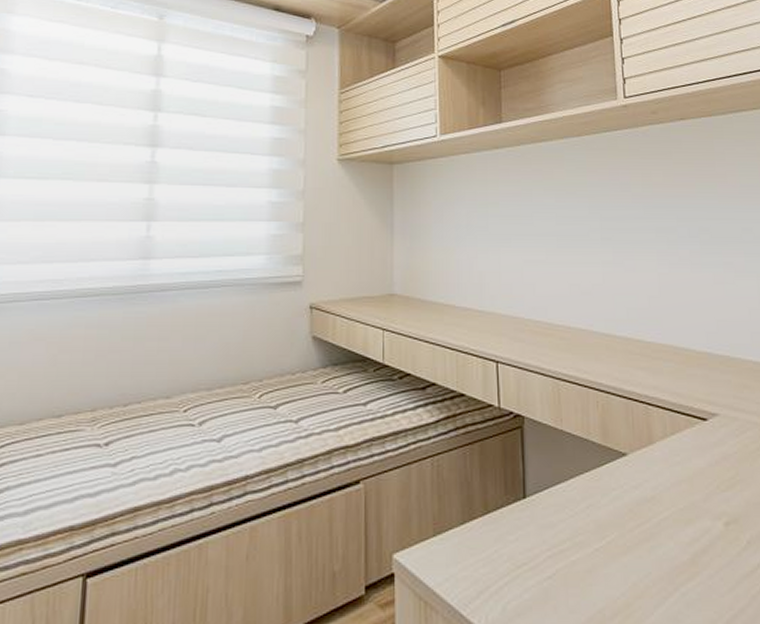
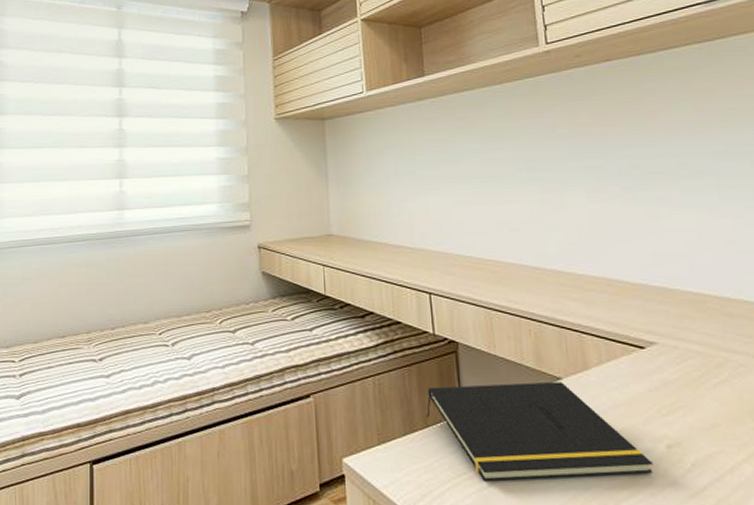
notepad: none [487,458,712,572] -> present [426,381,654,482]

